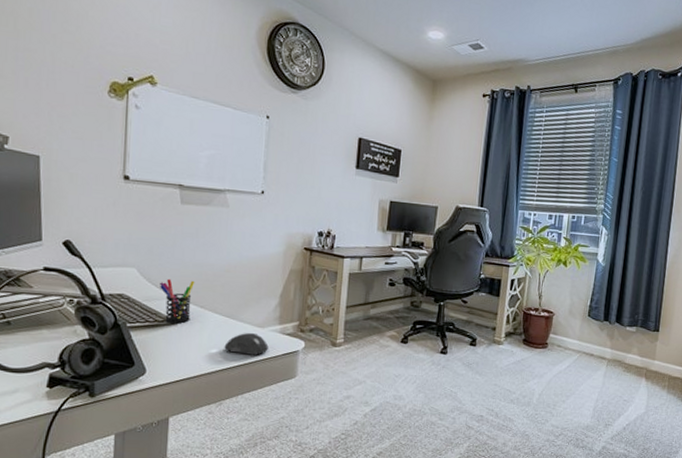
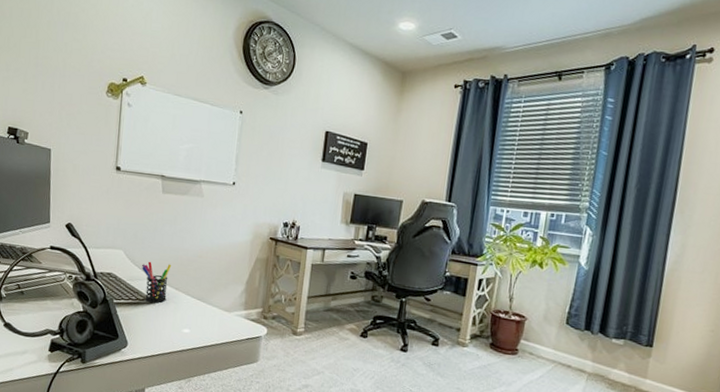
computer mouse: present [224,332,269,357] -> none [194,315,234,339]

